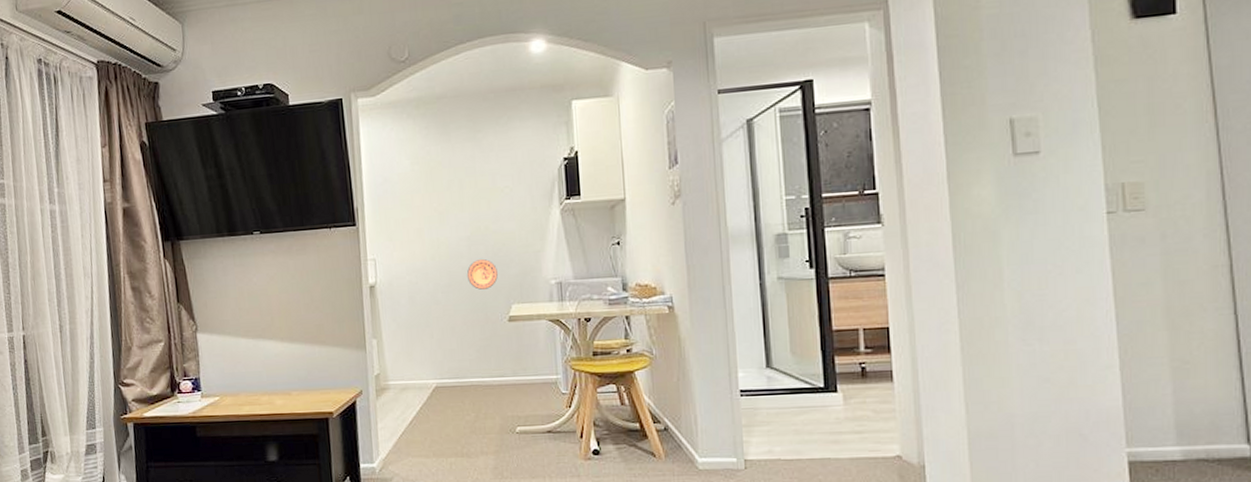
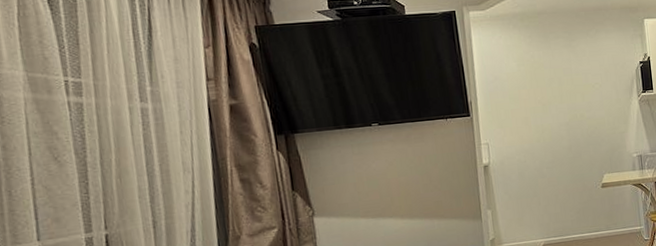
decorative plate: present [466,259,498,290] -> none [567,140,592,164]

